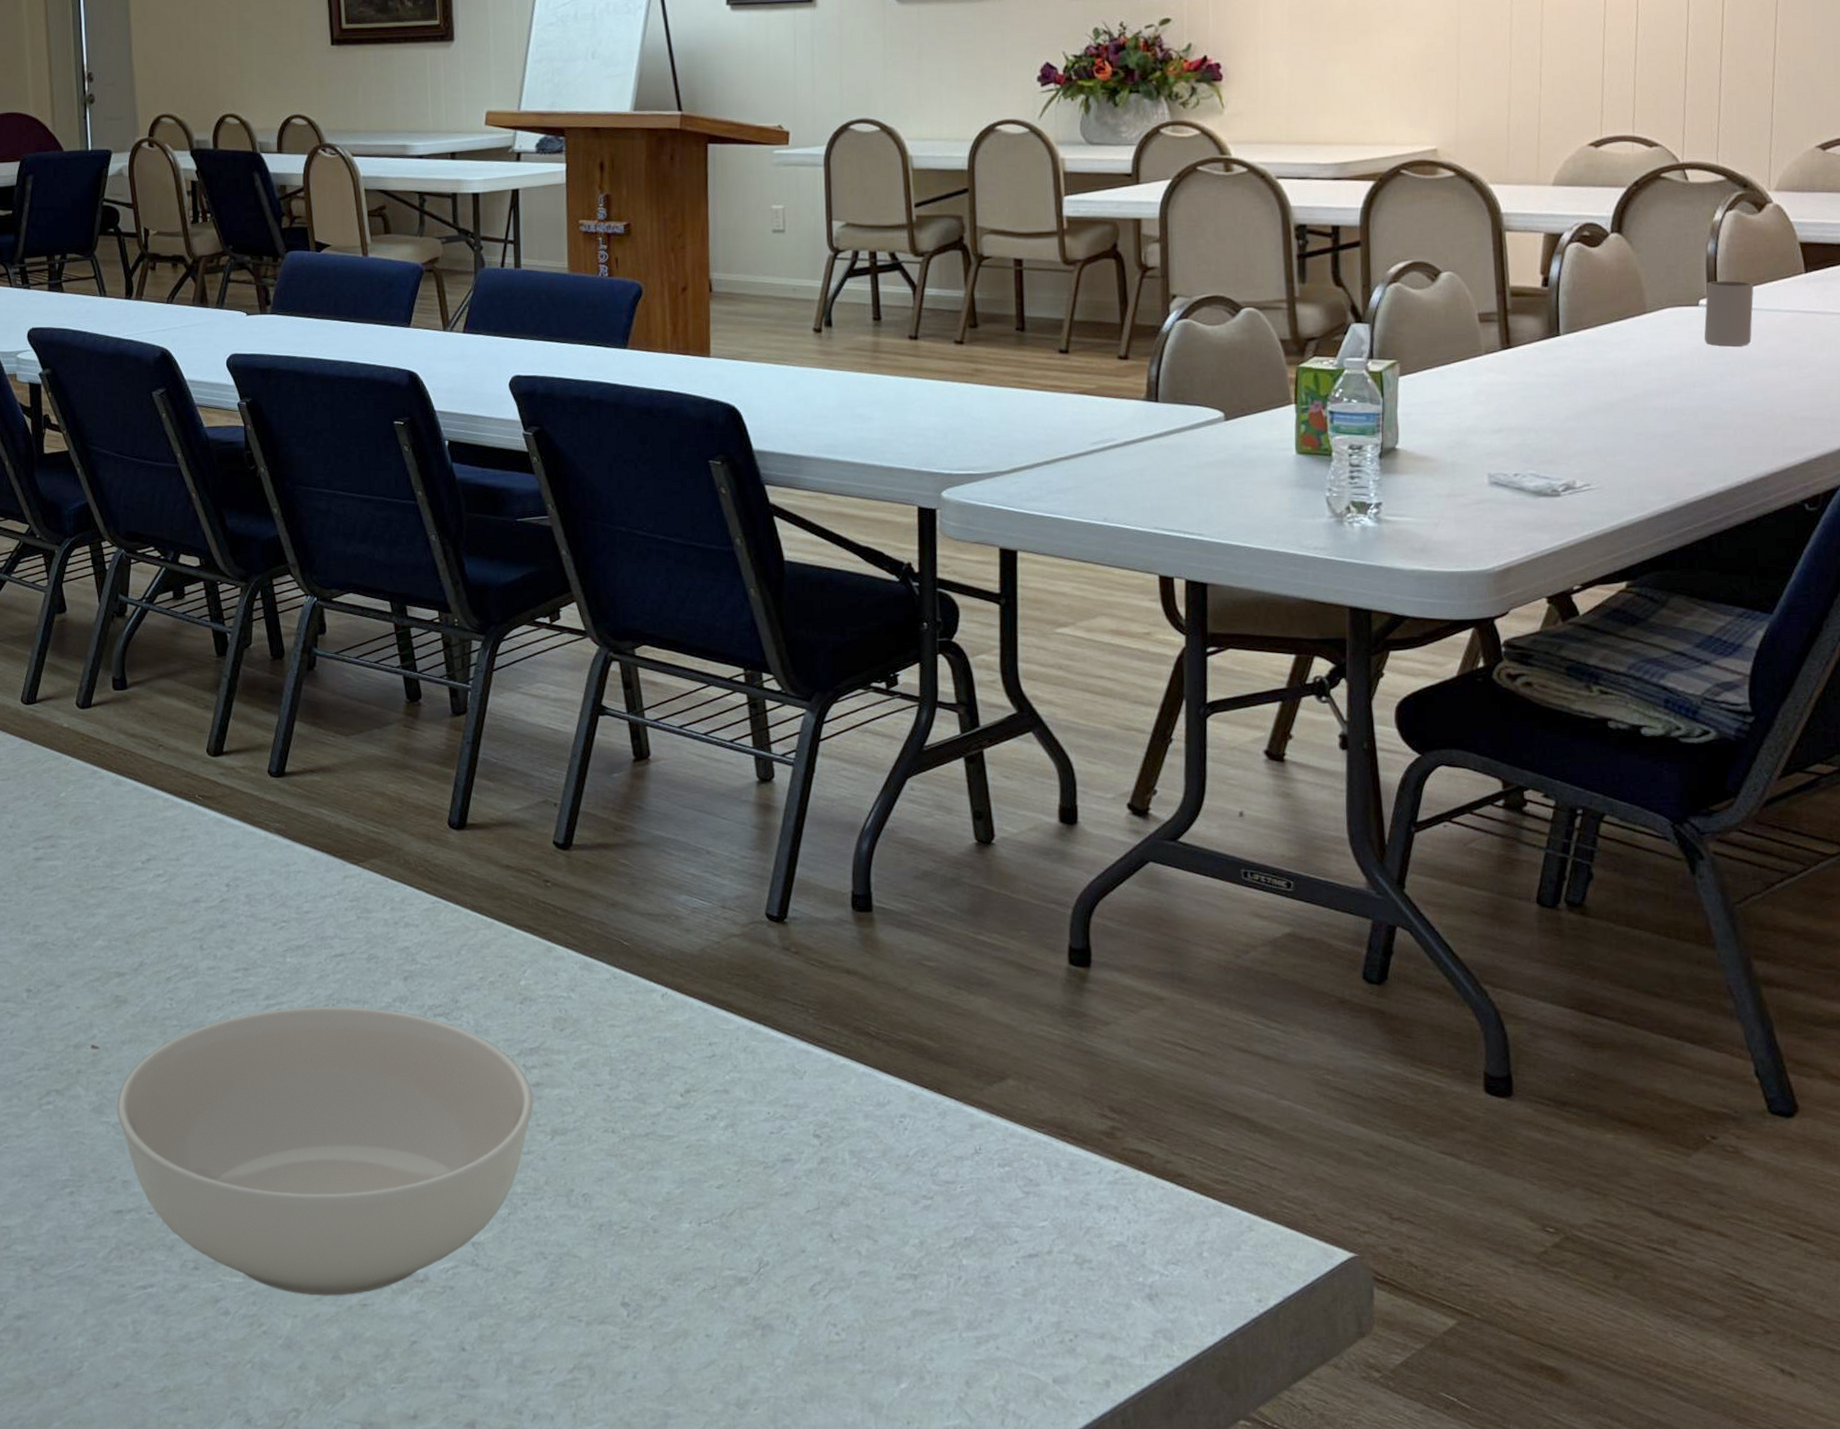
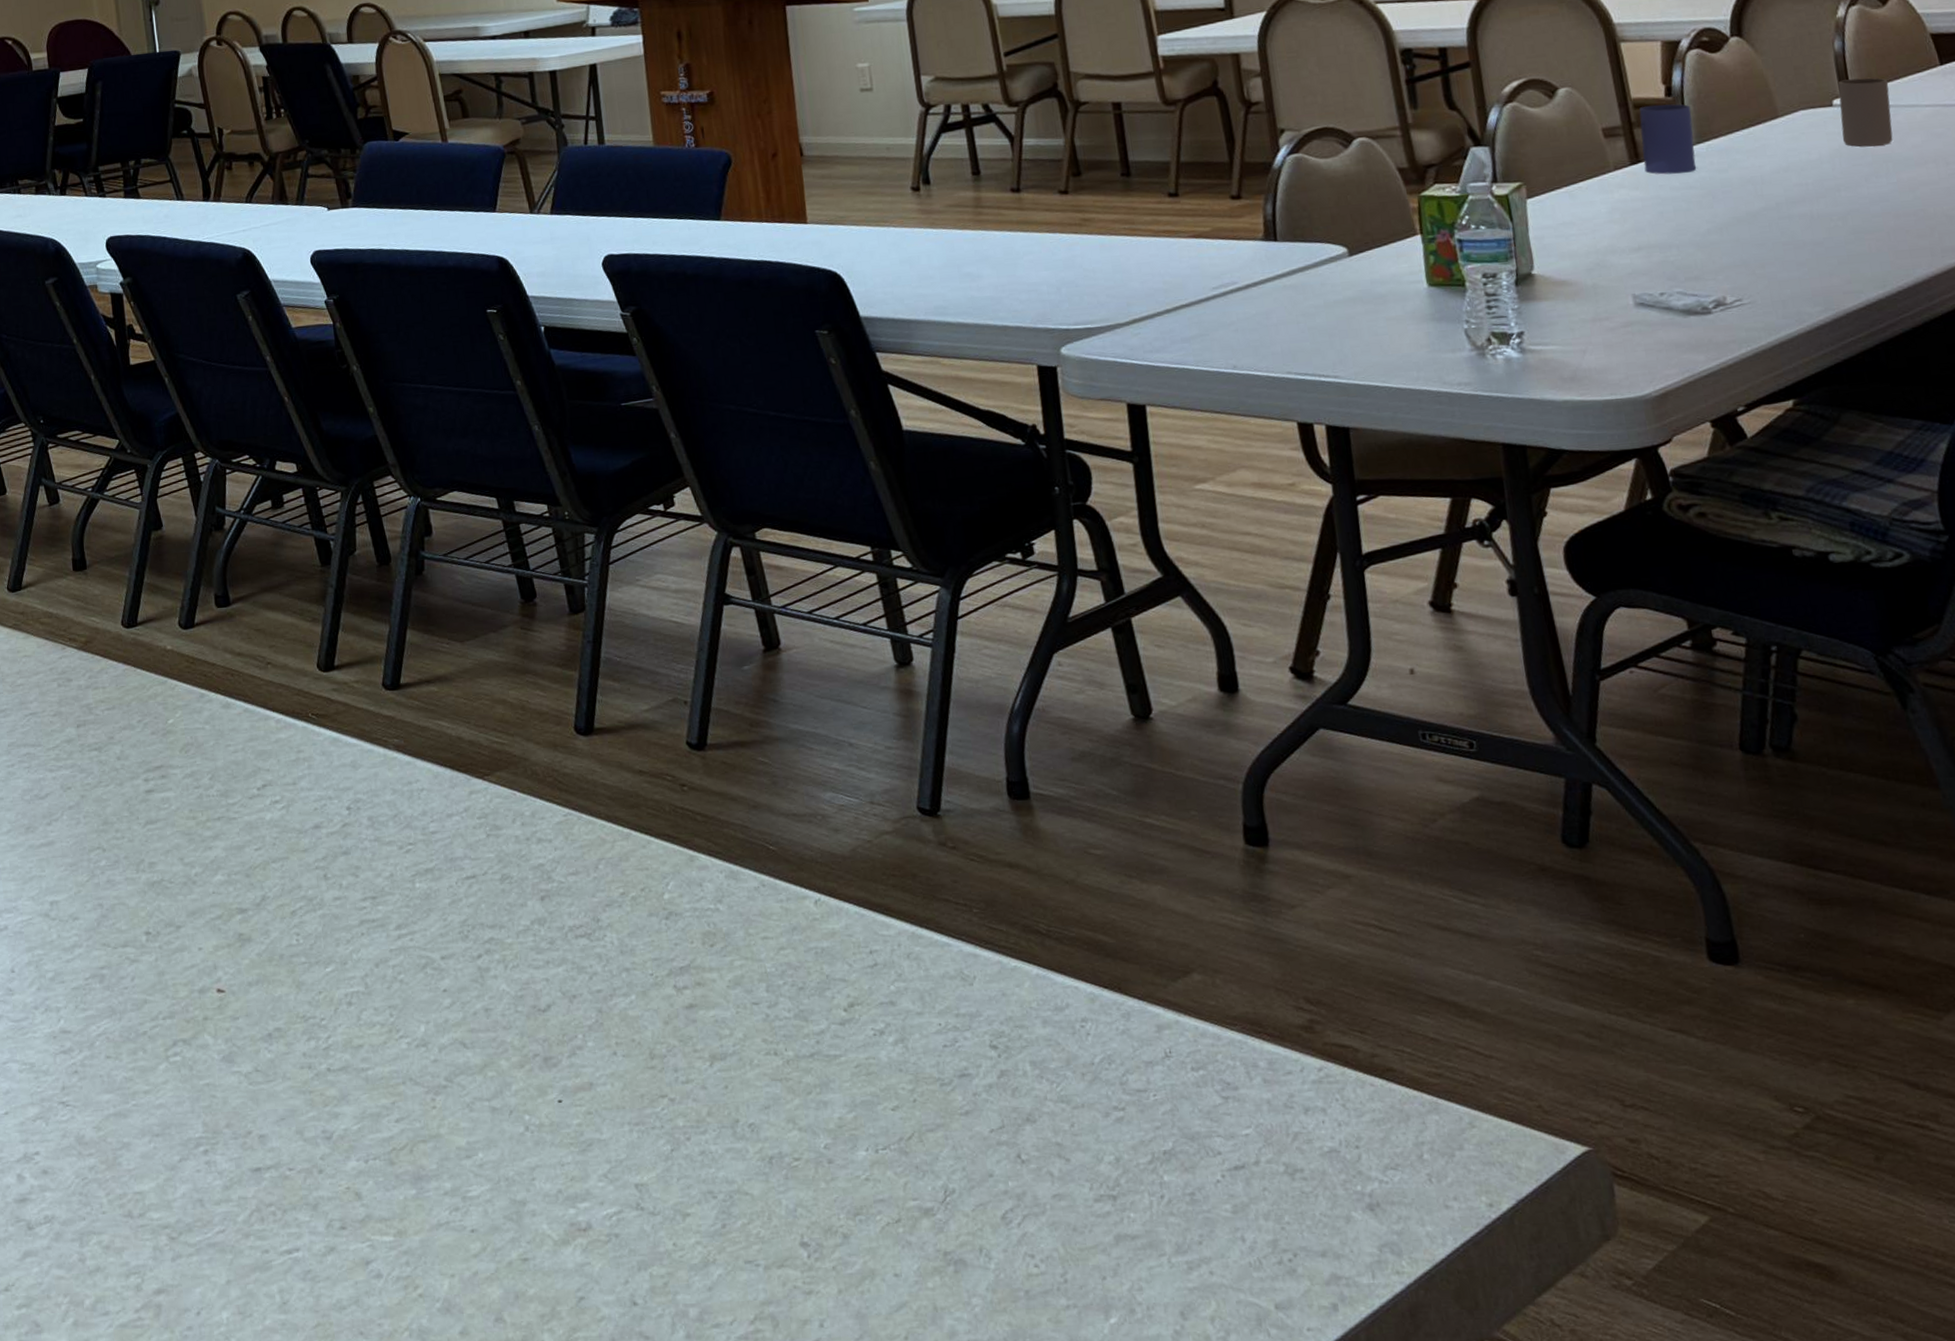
bowl: present [116,1006,533,1296] -> none [247,932,689,1252]
cup: none [1513,293,1565,361] -> present [1639,104,1696,175]

